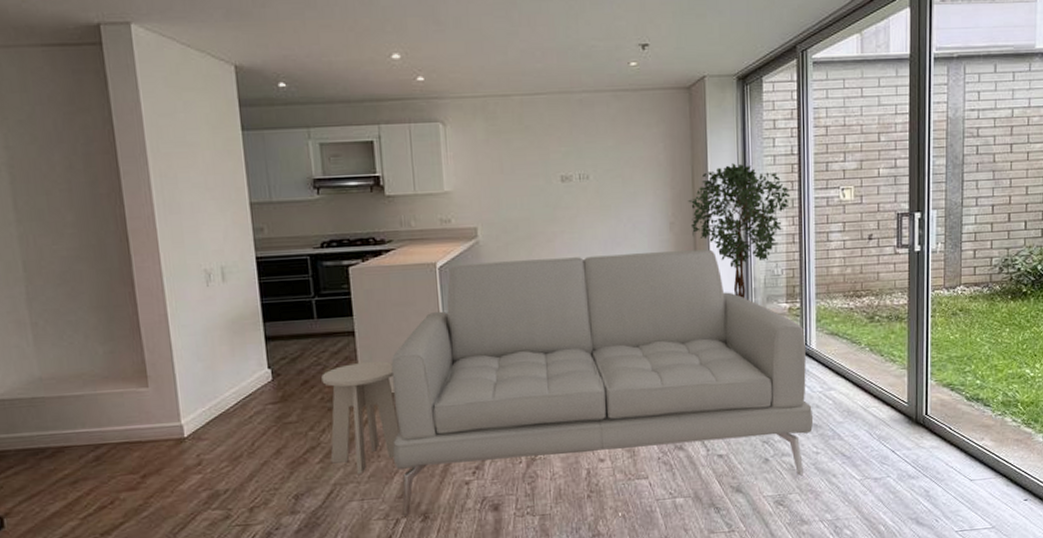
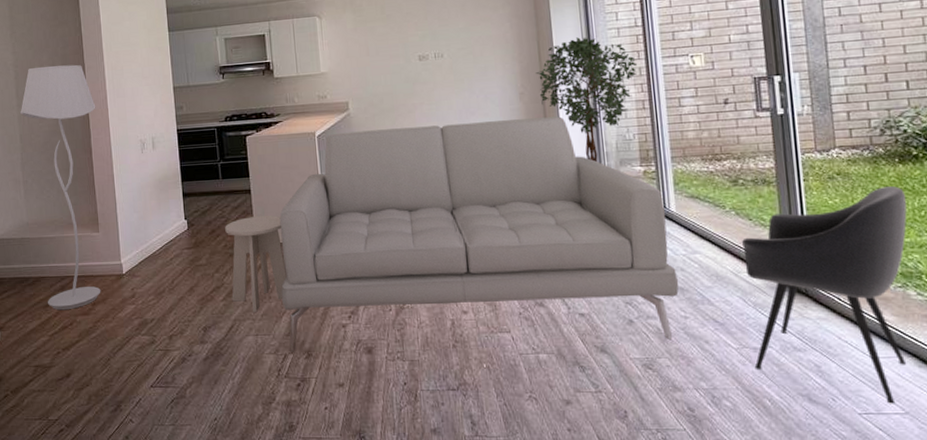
floor lamp: none [21,168,154,487] -> present [20,64,101,310]
armchair: none [872,322,1014,519] -> present [741,186,907,403]

